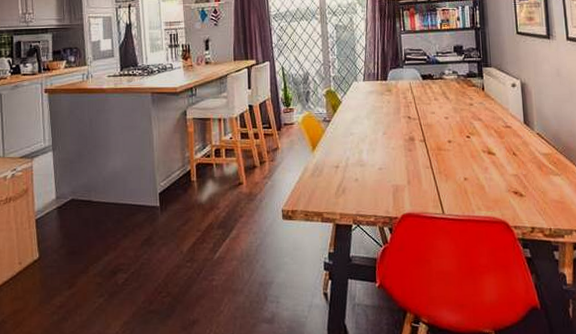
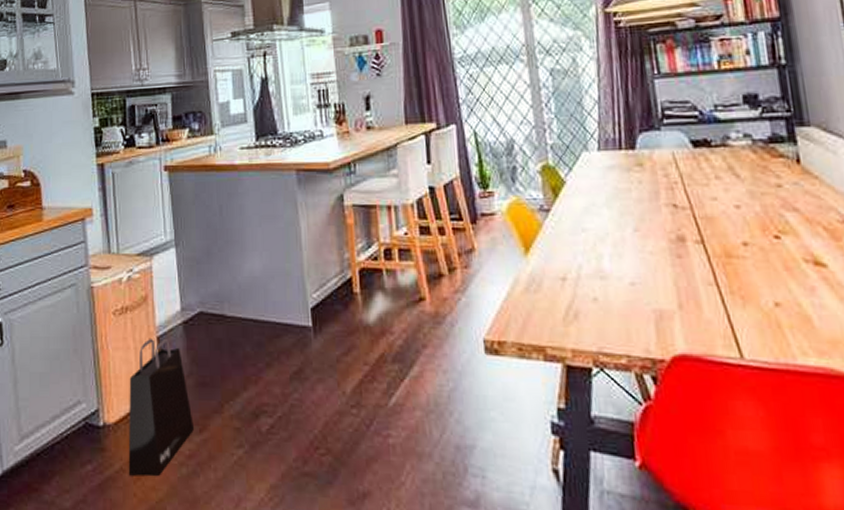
shopping bag: none [9,220,64,325] -> present [128,338,194,477]

